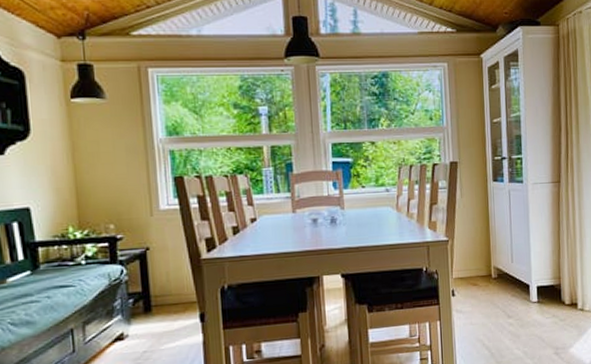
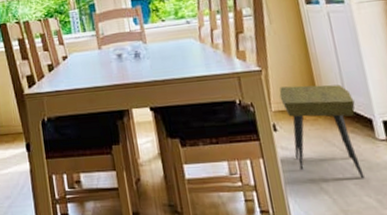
side table: none [461,255,519,335] -> present [279,84,365,179]

